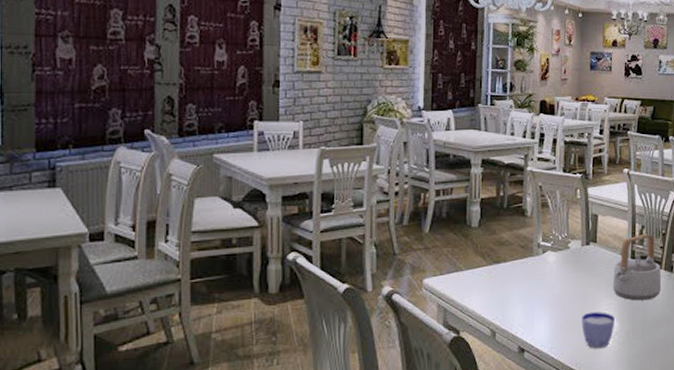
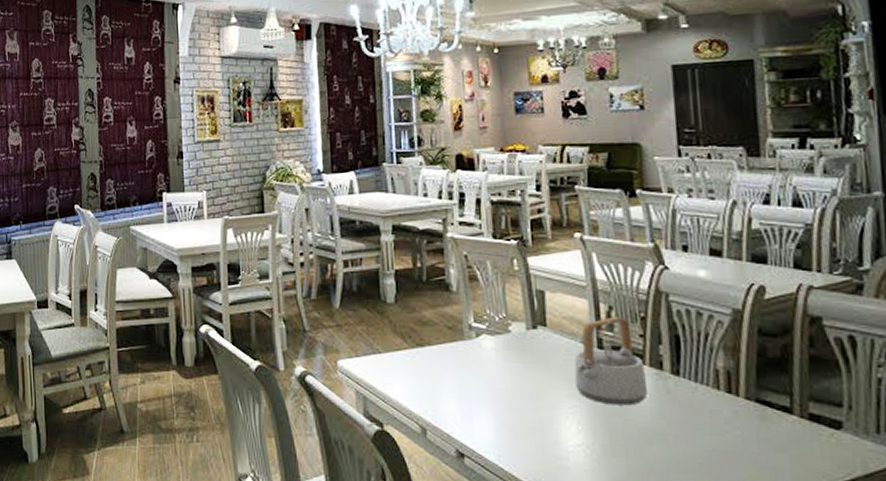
cup: present [582,312,618,349] -> none [536,415,589,464]

